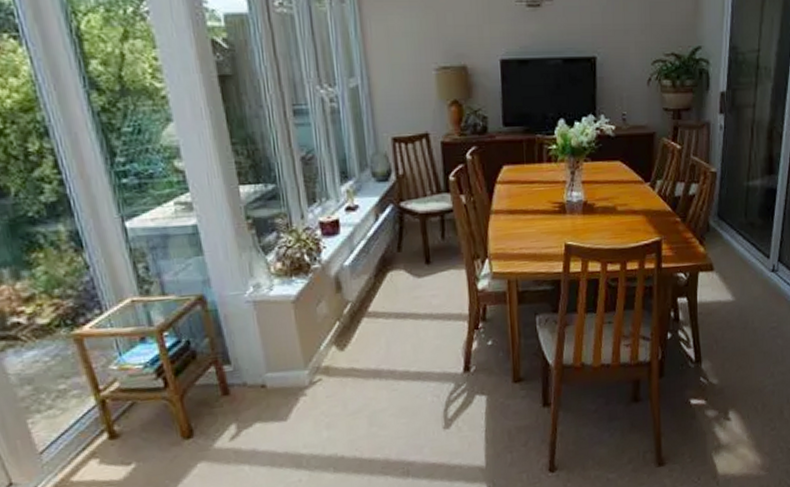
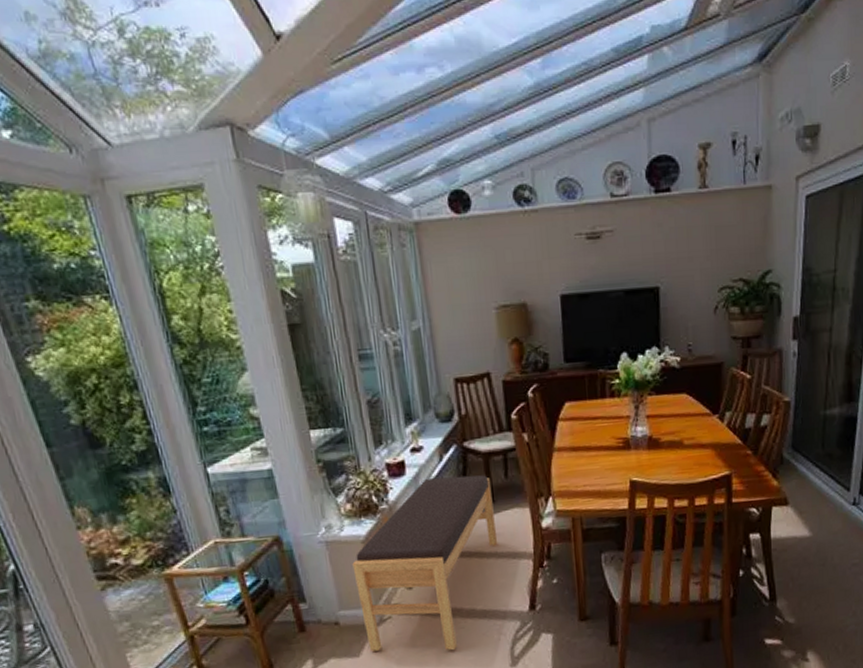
bench: none [281,236,434,415] -> present [352,475,498,652]

